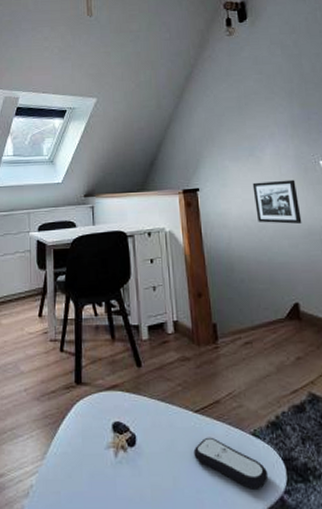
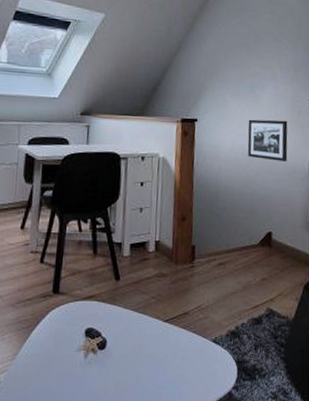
remote control: present [193,437,269,489] -> none [158,342,222,386]

